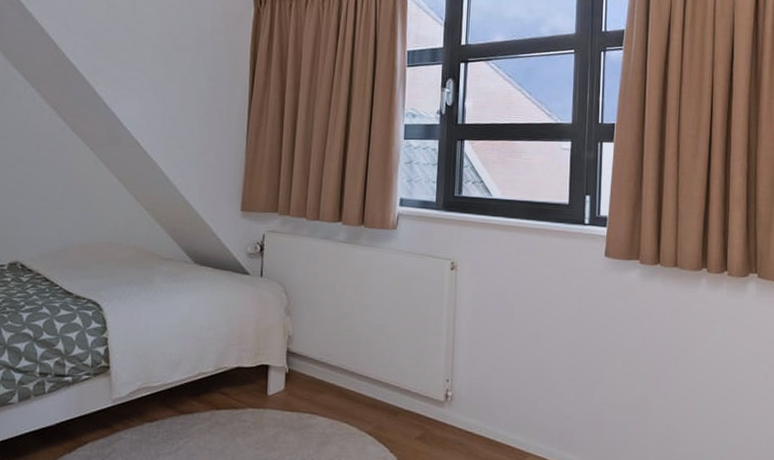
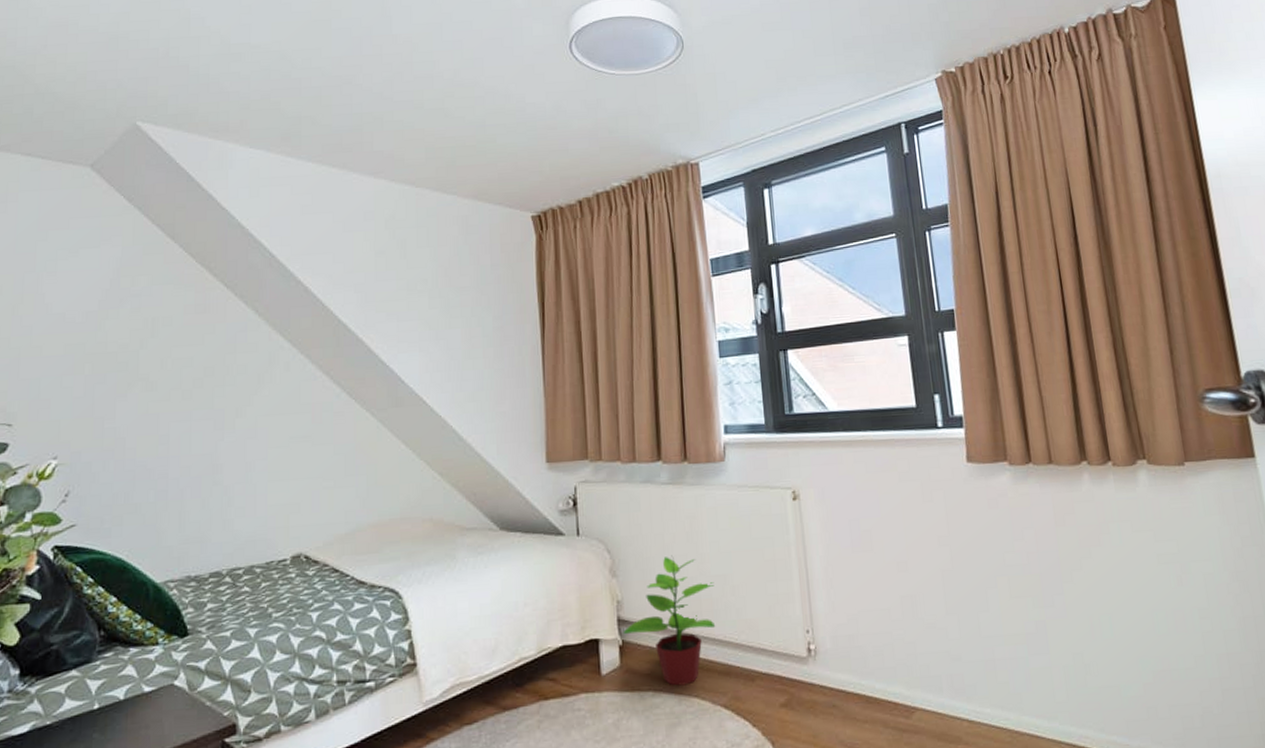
potted plant: none [290,303,374,412] -> present [623,555,716,686]

